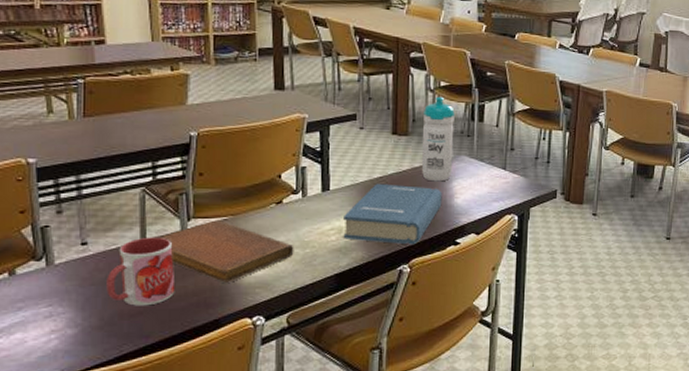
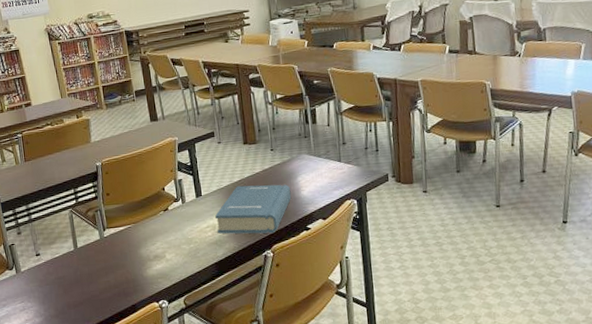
mug: present [106,237,176,306] -> none [56,245,103,299]
notebook: present [159,220,294,283] -> none [86,228,182,276]
water bottle: present [421,96,455,182] -> none [266,107,296,179]

